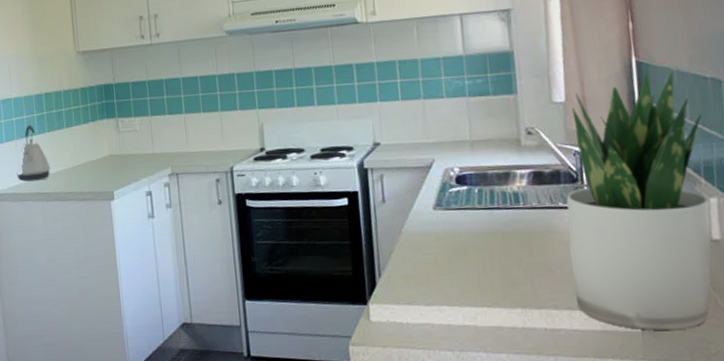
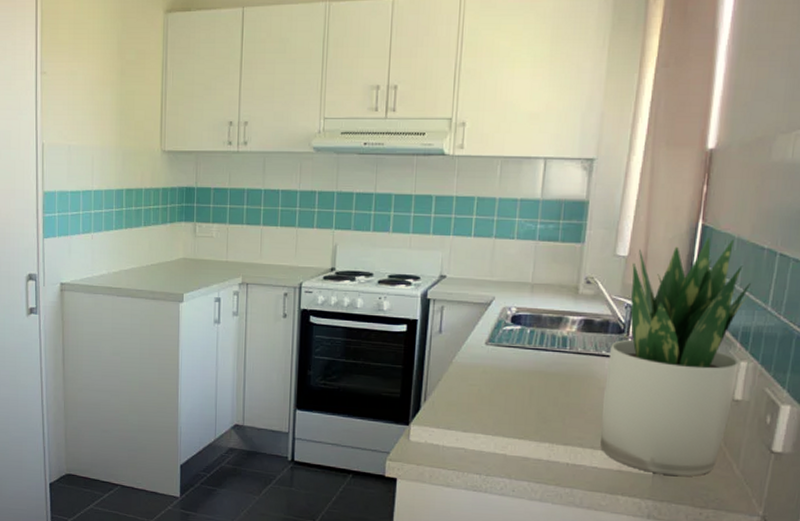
kettle: present [16,125,51,182] -> none [90,219,124,276]

